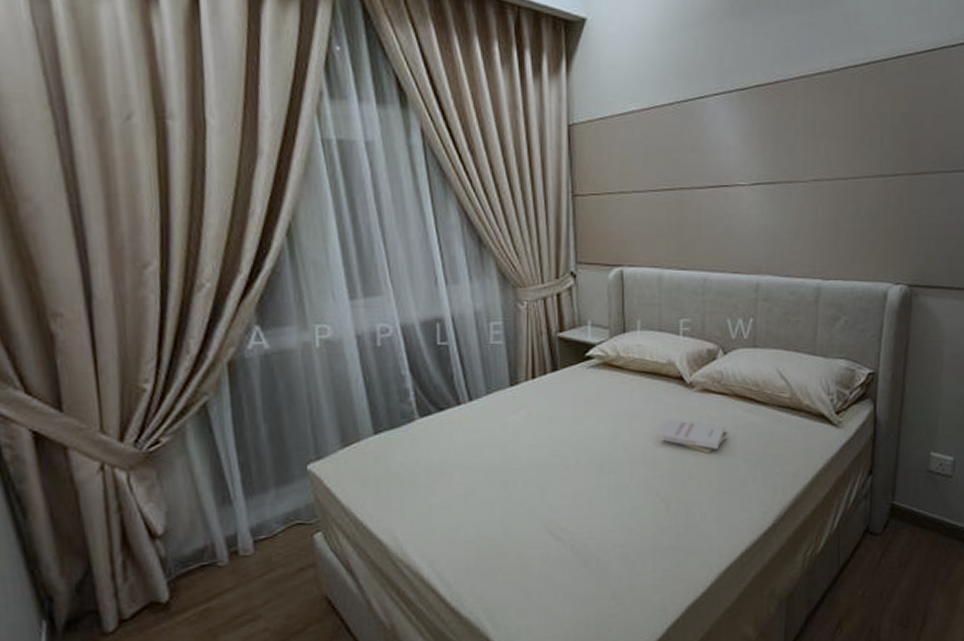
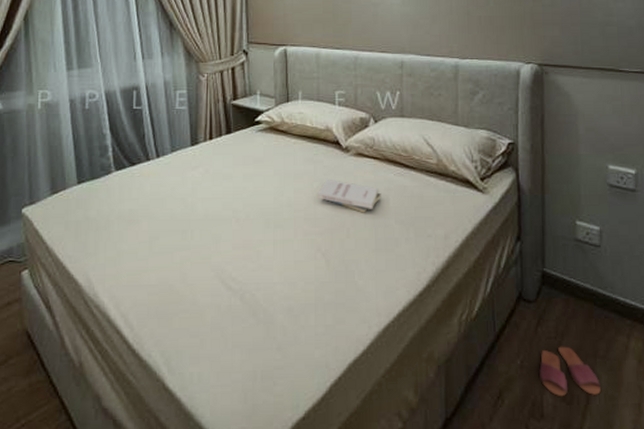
slippers: none [879,574,937,622] -> present [539,346,601,397]

